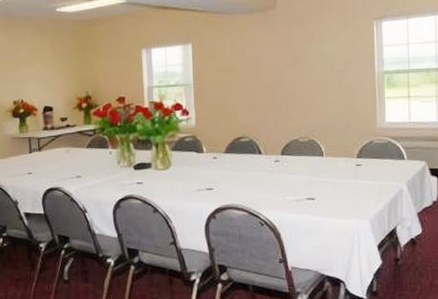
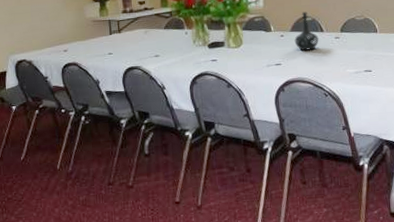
bottle: none [228,131,256,175] -> present [294,11,319,51]

